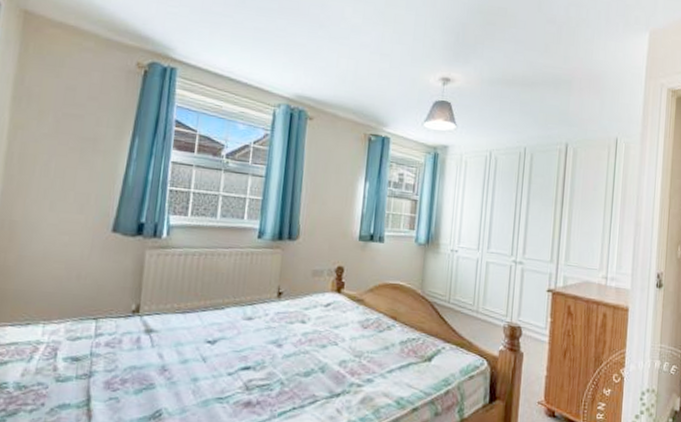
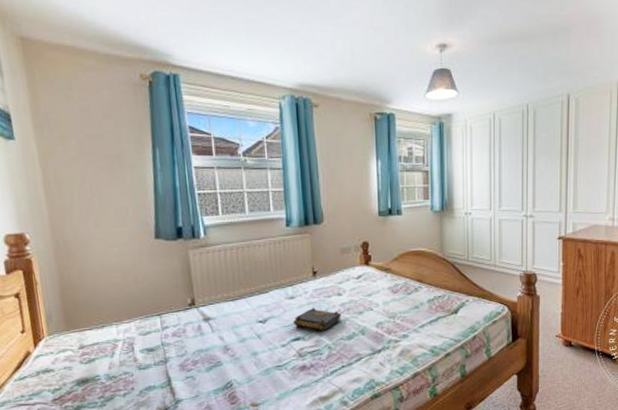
book: none [245,334,302,362] -> present [293,308,341,331]

